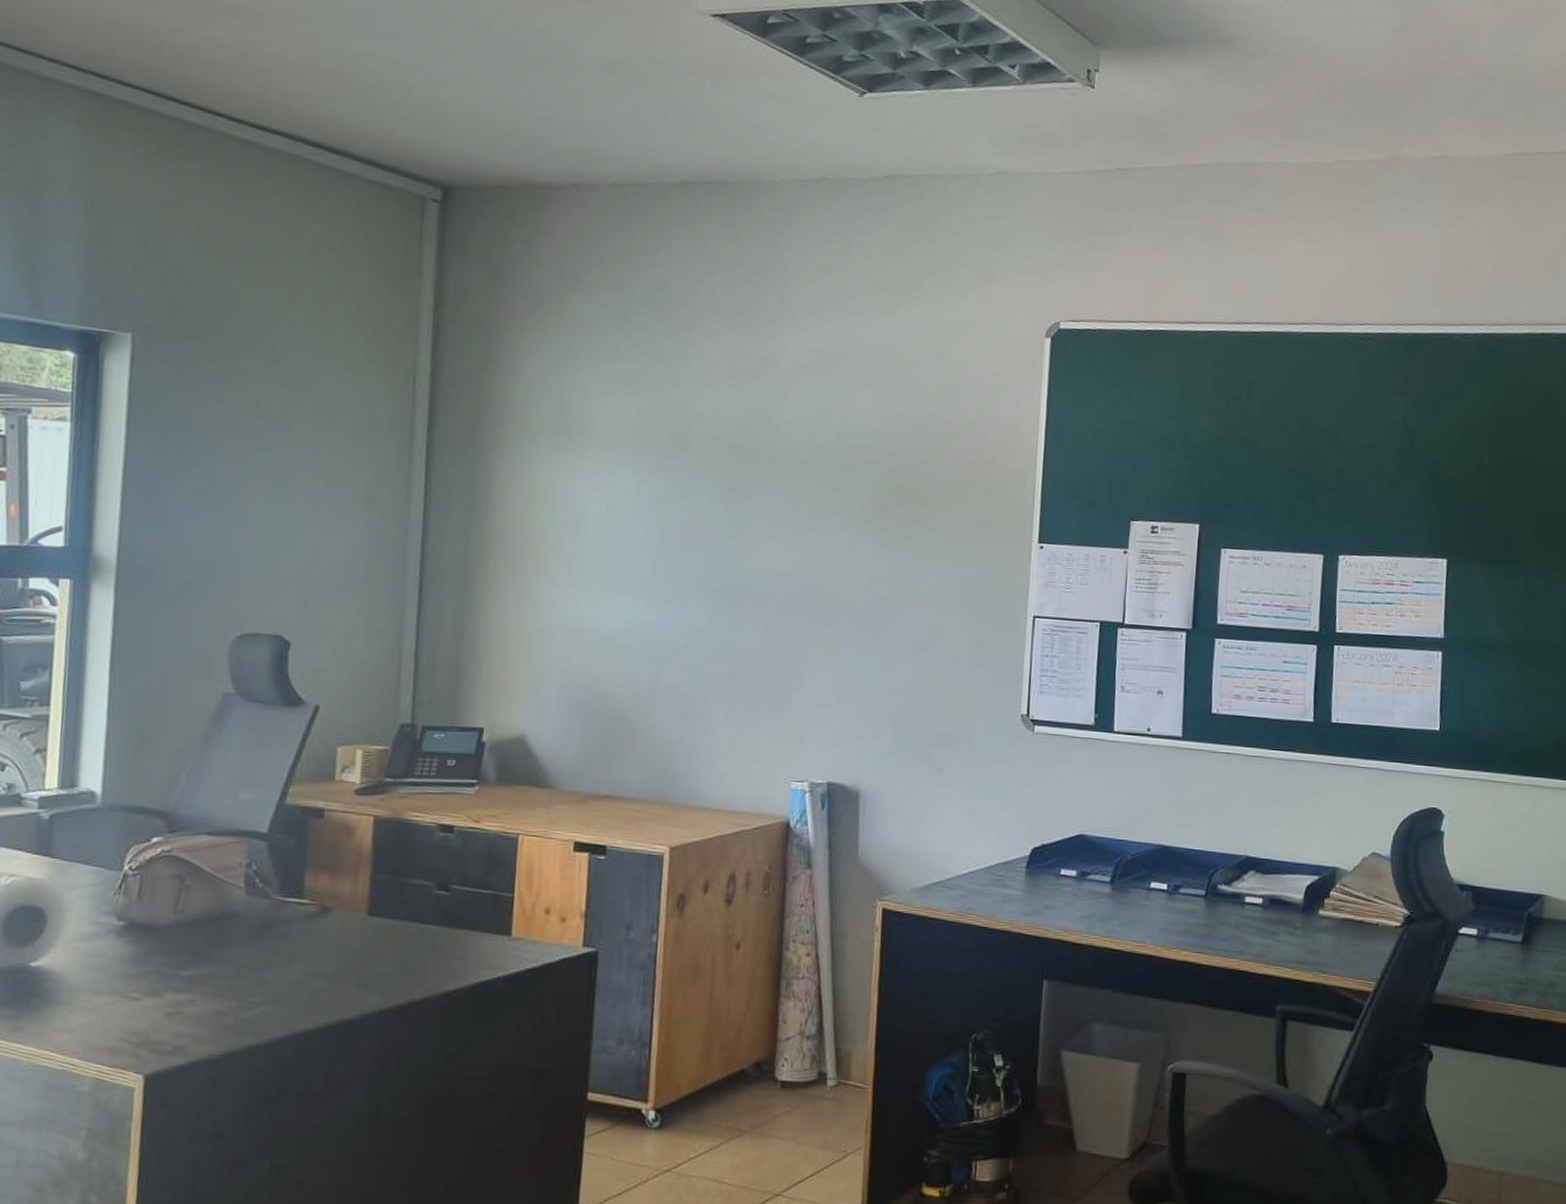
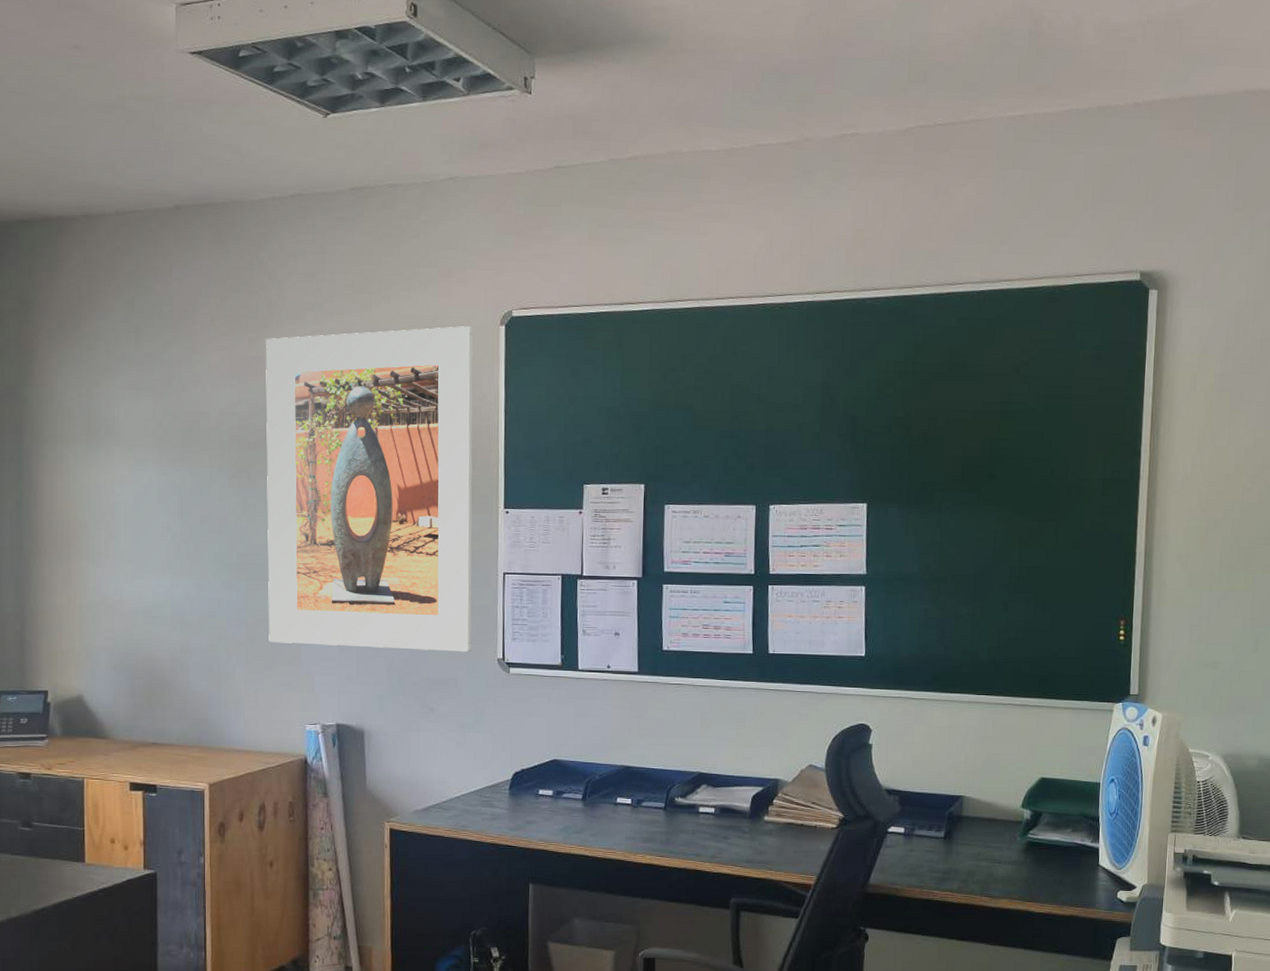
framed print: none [754,335,1014,706] -> present [265,326,473,652]

